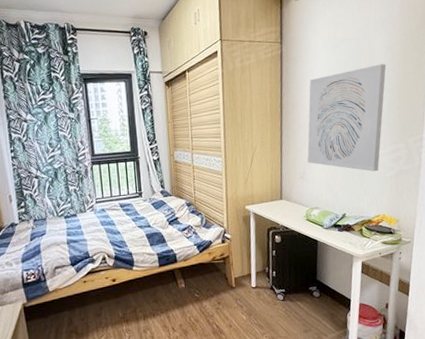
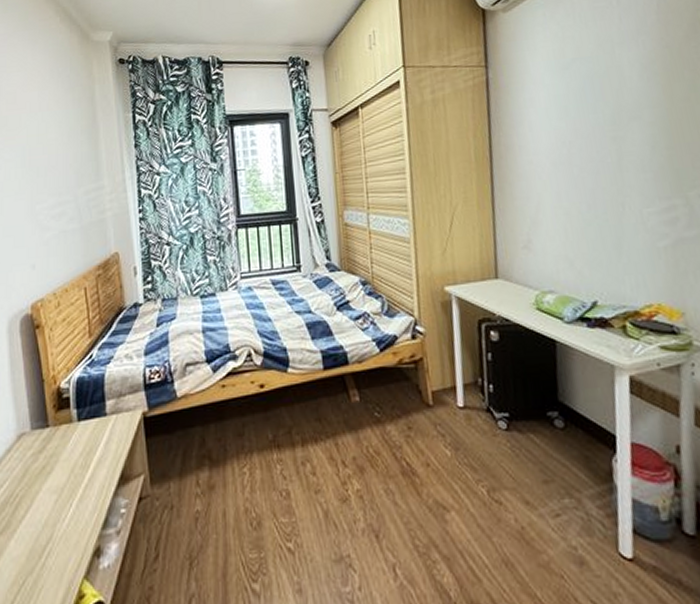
wall art: present [307,64,386,172] -> none [529,88,645,240]

